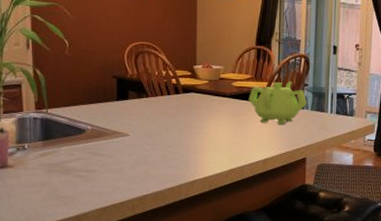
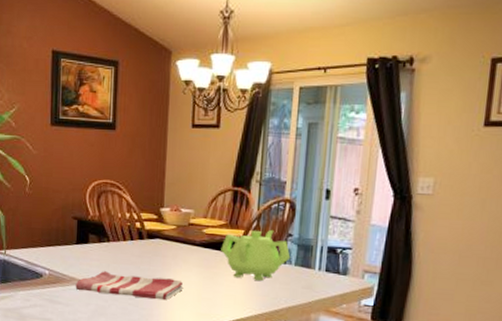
dish towel: none [117,124,217,147] -> present [75,271,184,301]

